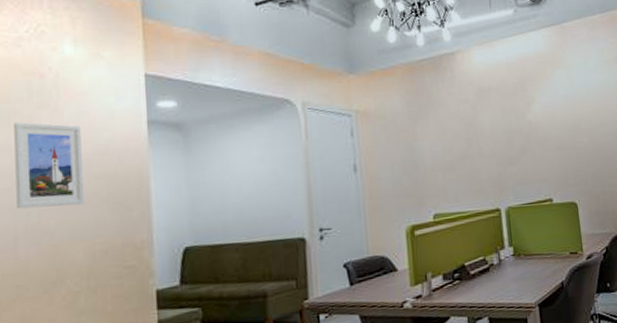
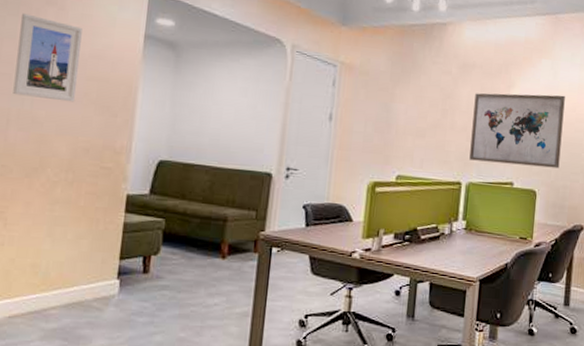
wall art: none [496,102,595,185] -> present [469,93,565,169]

